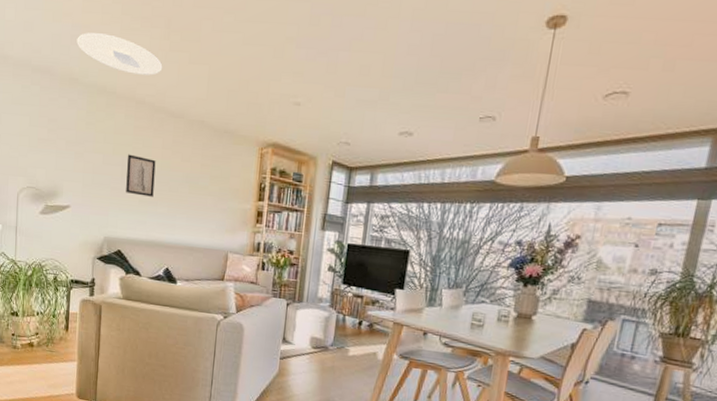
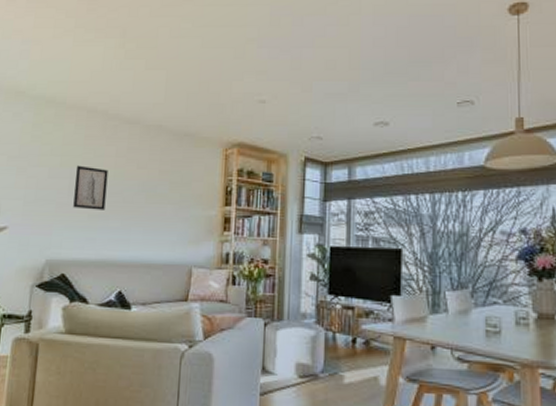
ceiling light: present [77,33,163,75] -> none [26,47,117,83]

